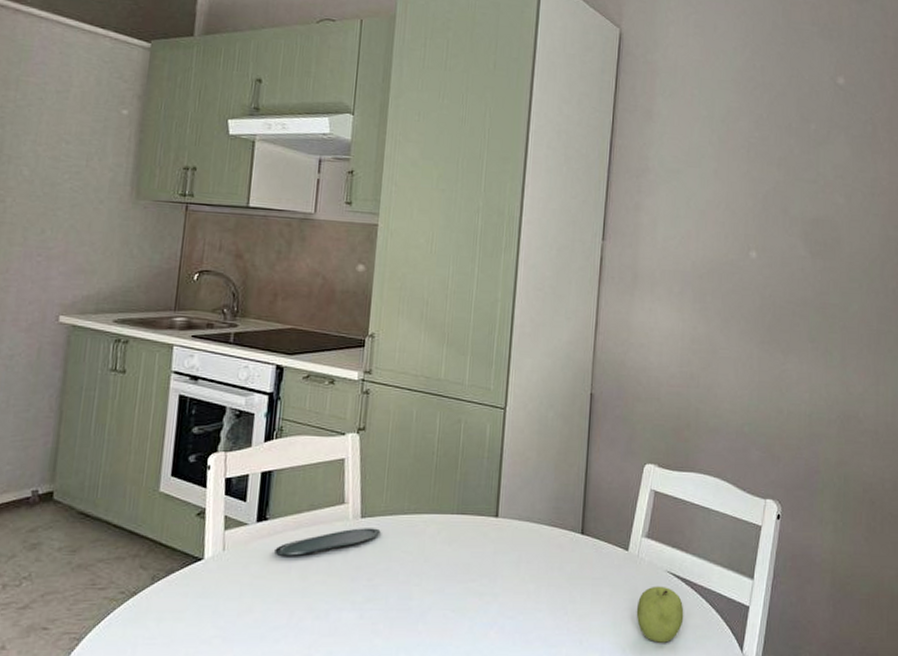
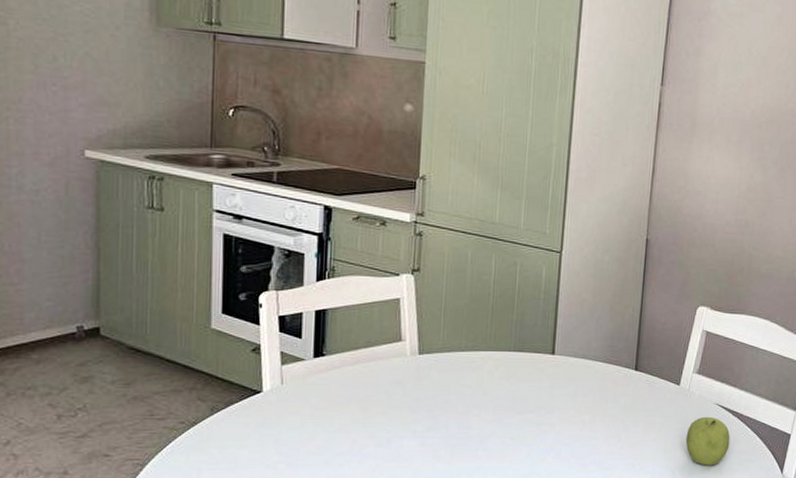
oval tray: present [275,528,381,556] -> none [334,364,439,389]

